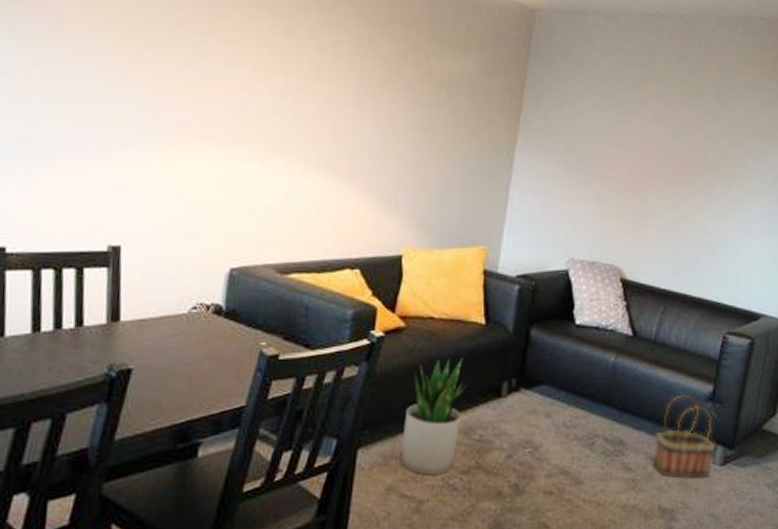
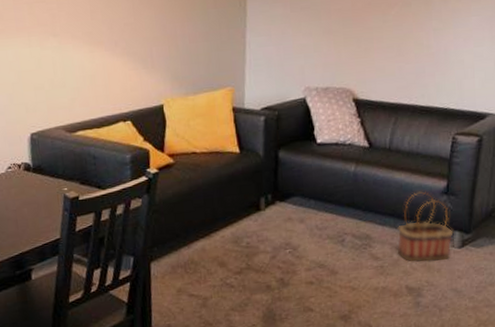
planter: present [401,358,467,475] -> none [184,183,231,278]

